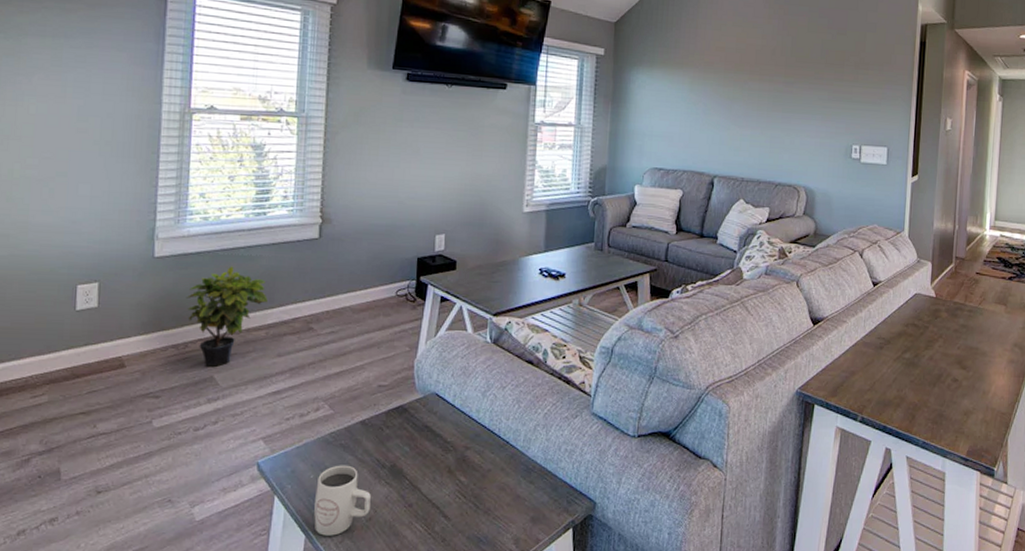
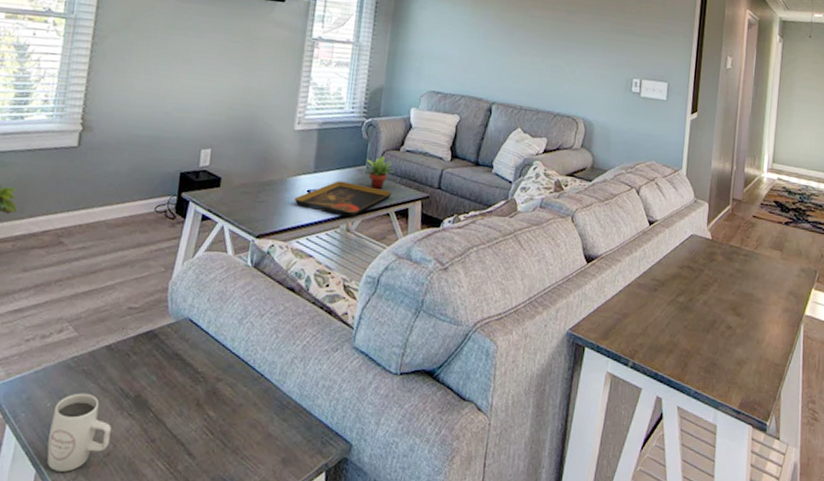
decorative tray: none [527,258,621,293] -> present [294,181,392,218]
succulent plant: none [593,232,622,264] -> present [365,155,395,189]

